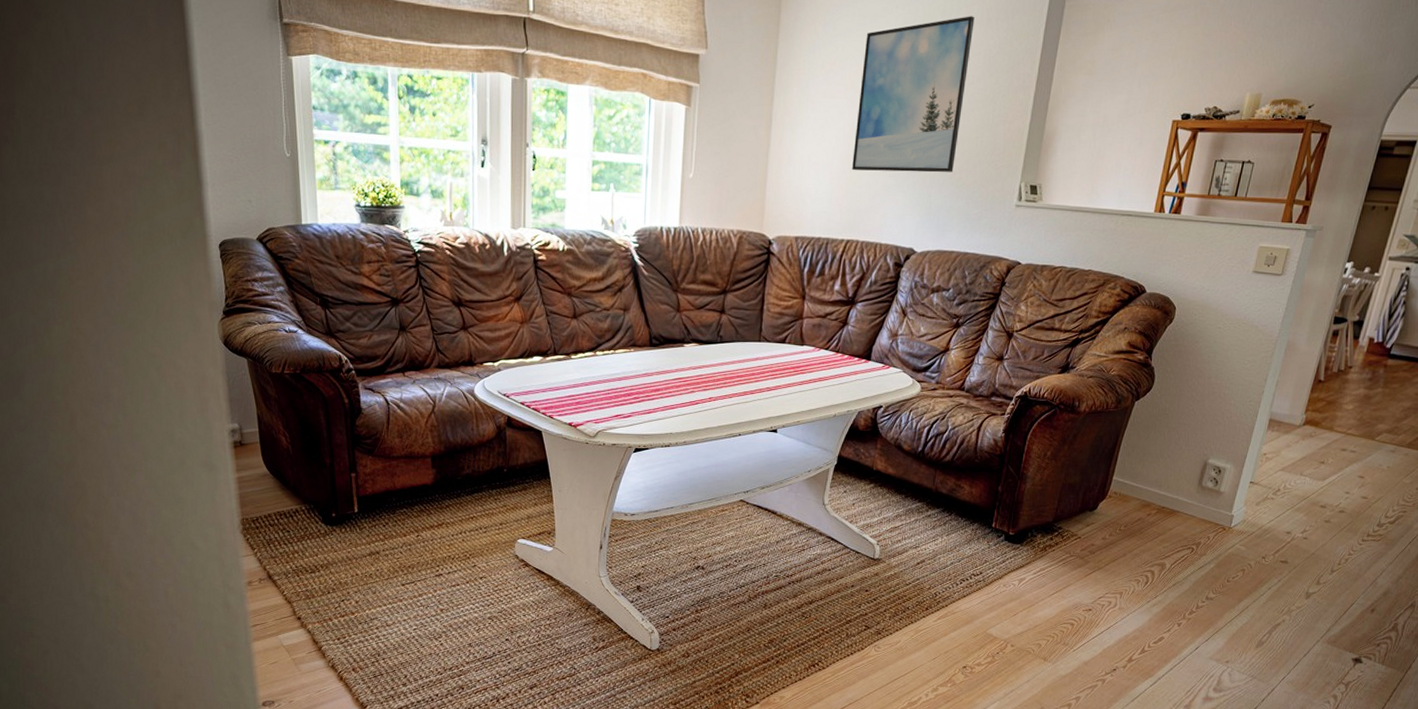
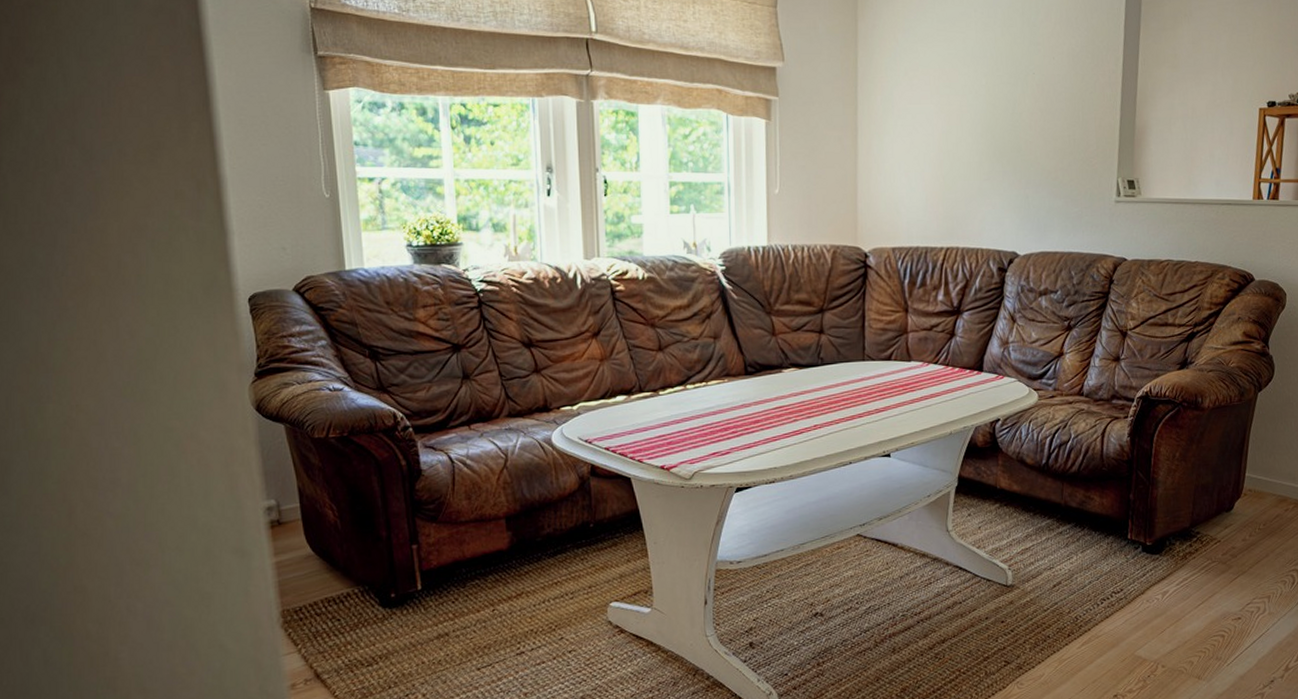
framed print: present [852,16,975,173] -> none [944,16,1055,175]

